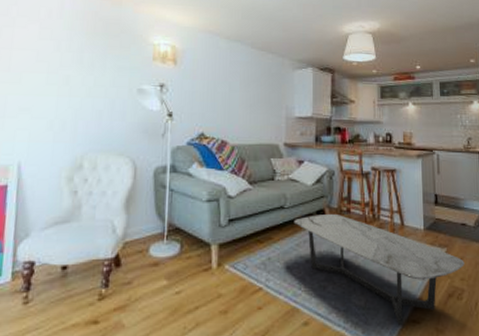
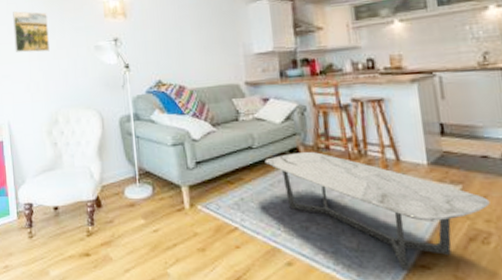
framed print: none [41,38,88,88] -> present [13,11,50,53]

